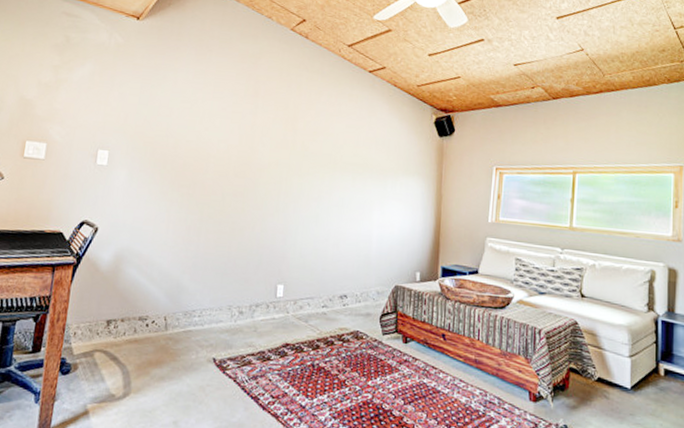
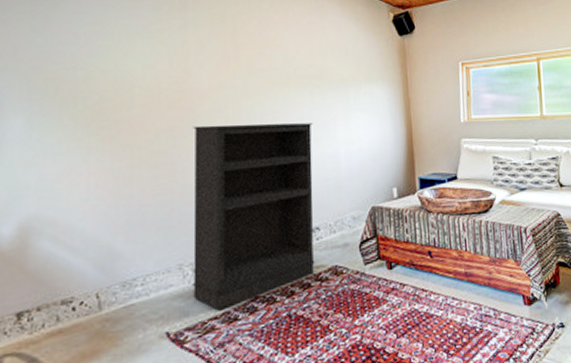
bookshelf: none [237,194,352,349] -> present [192,123,315,311]

